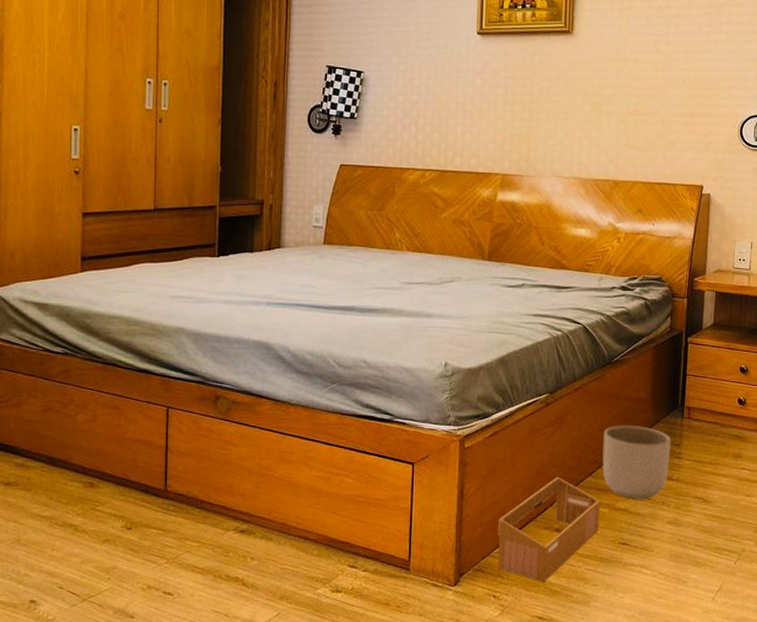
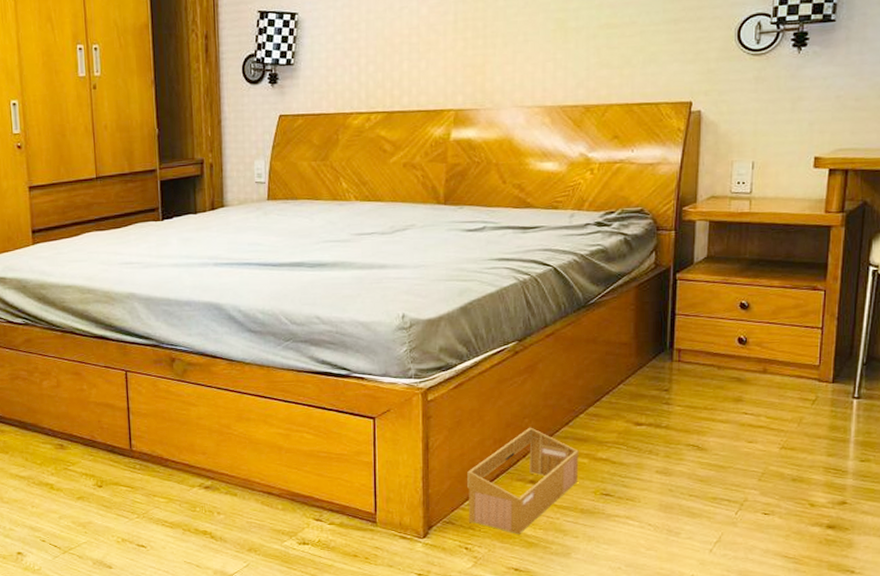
planter: present [602,426,671,500] -> none [580,371,659,449]

